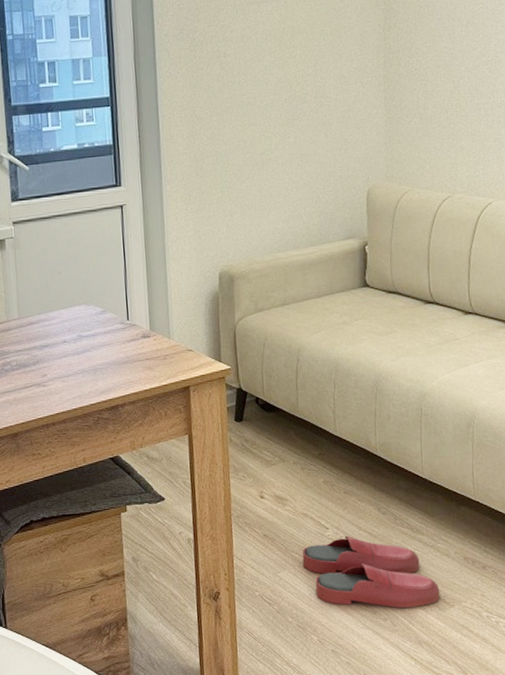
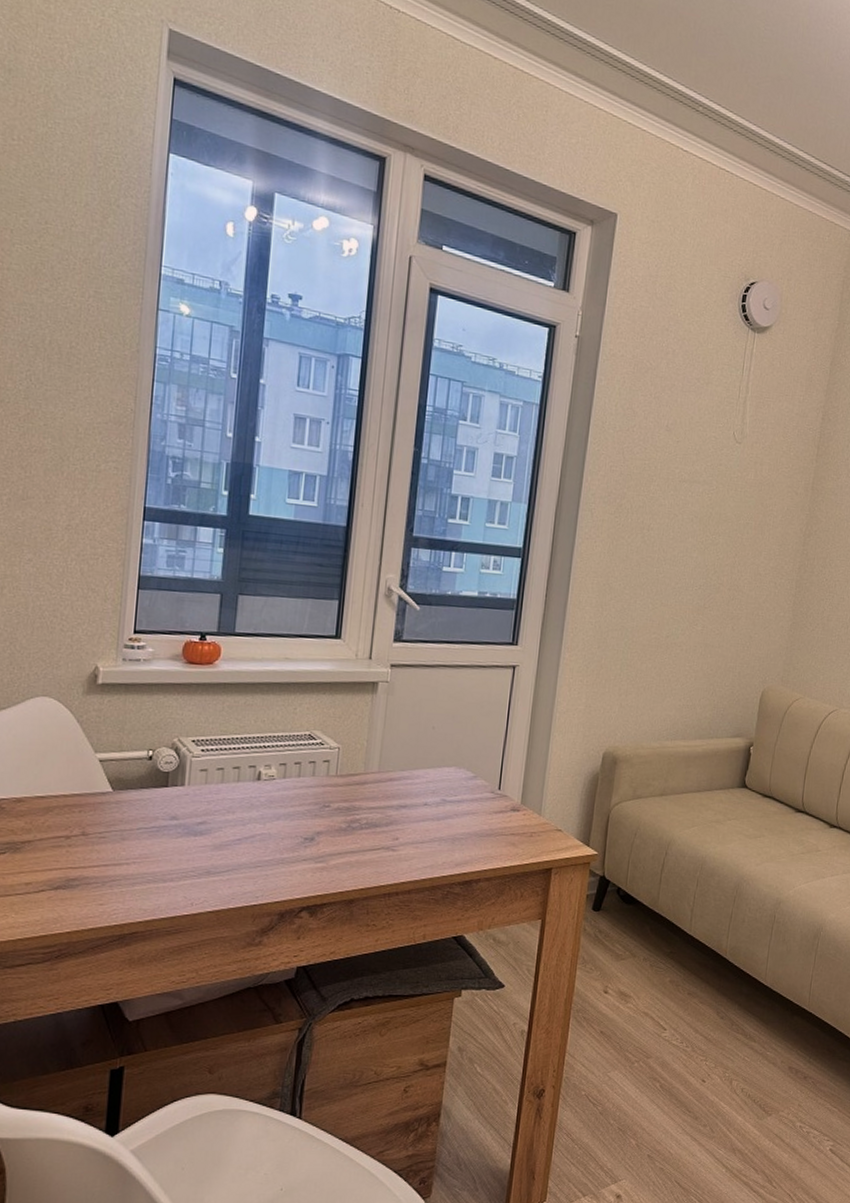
slippers: present [302,535,441,609] -> none [634,1037,762,1115]

